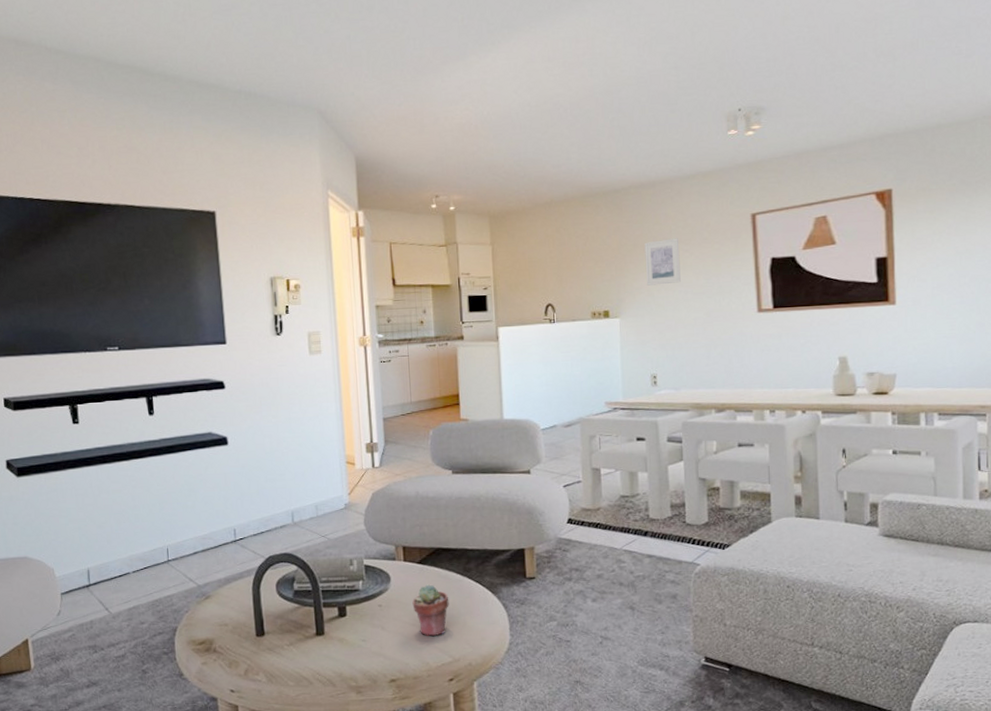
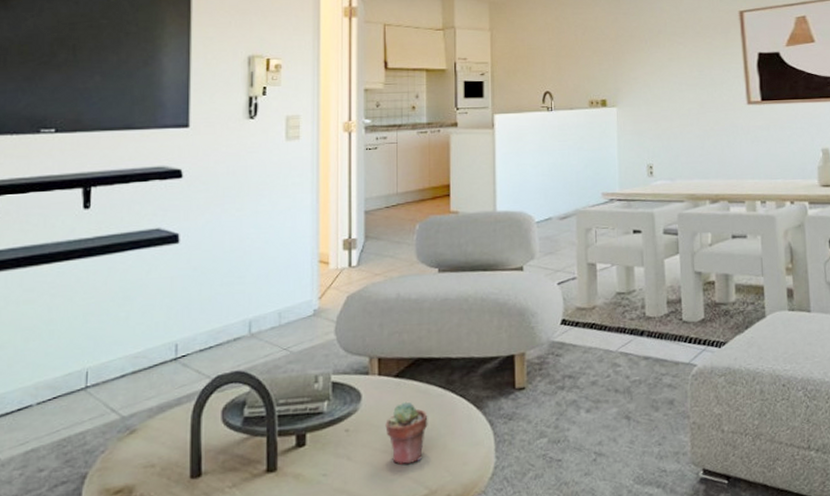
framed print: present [644,238,681,286] -> none [641,31,675,76]

